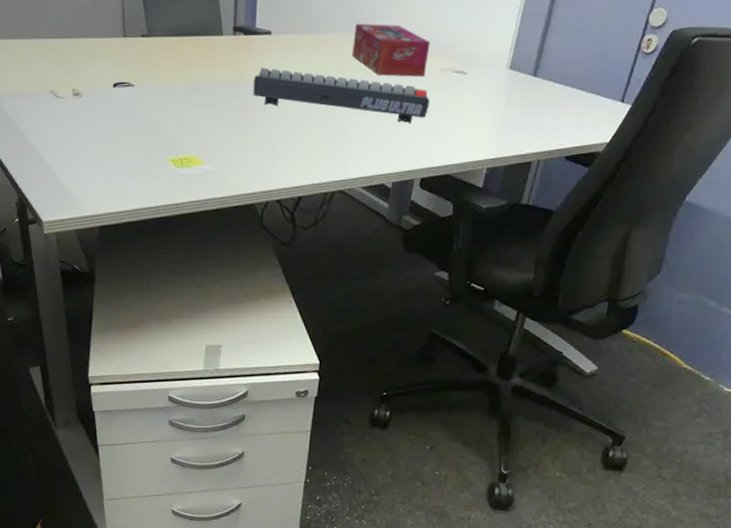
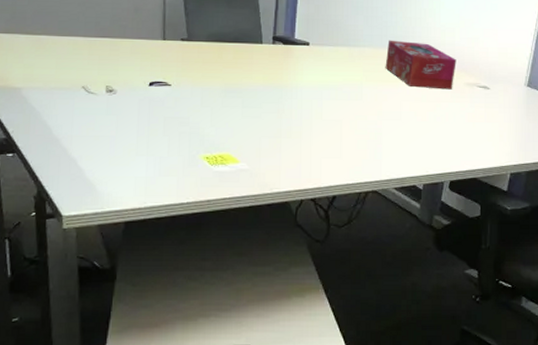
keyboard: present [253,67,429,124] -> none [290,74,457,131]

